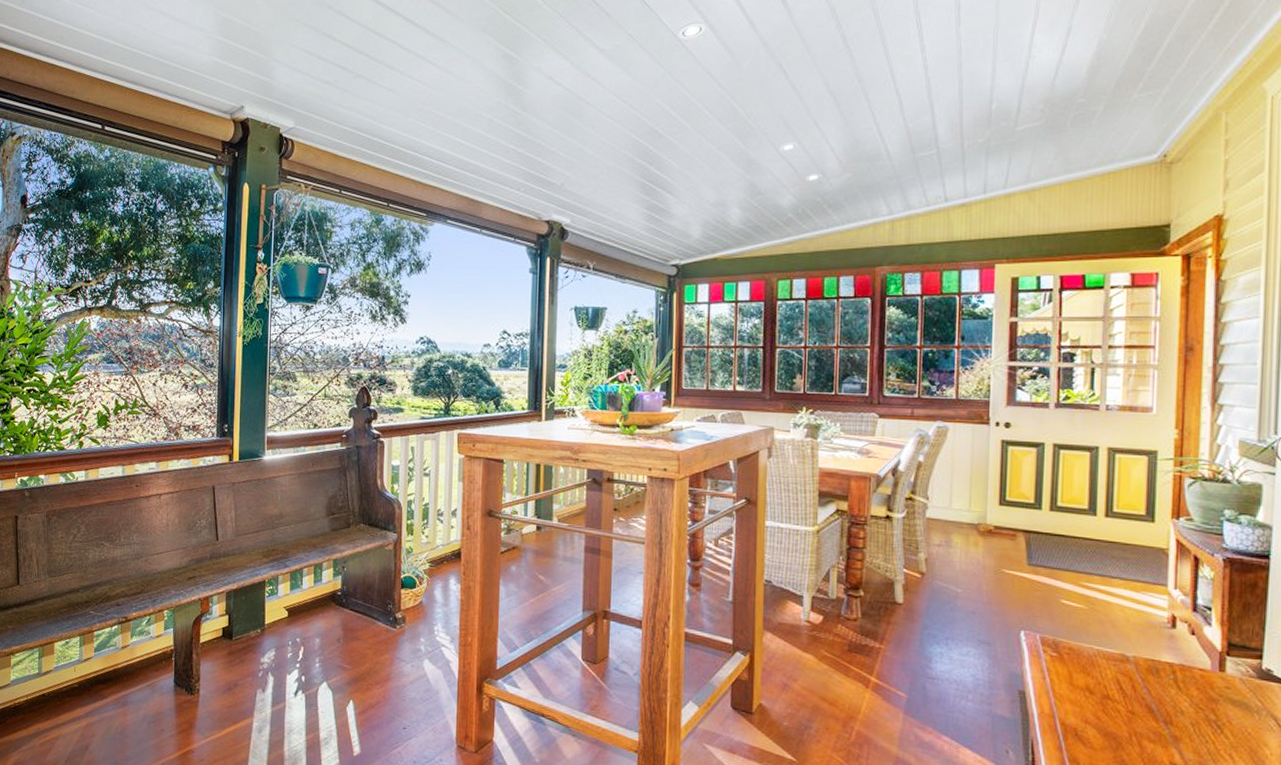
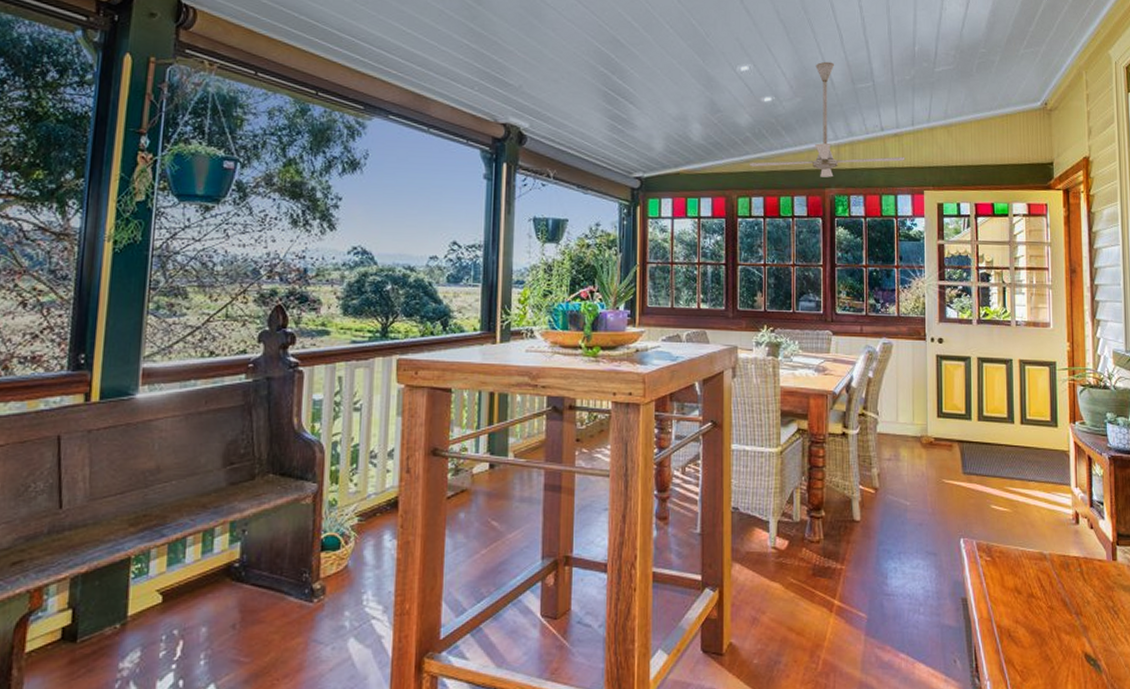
ceiling fan: none [792,131,974,255] -> present [750,61,905,178]

